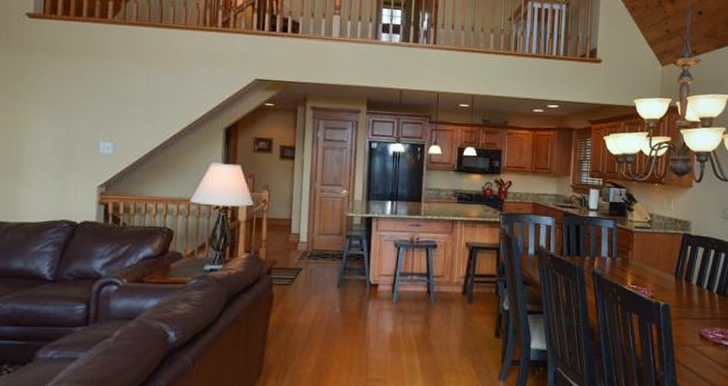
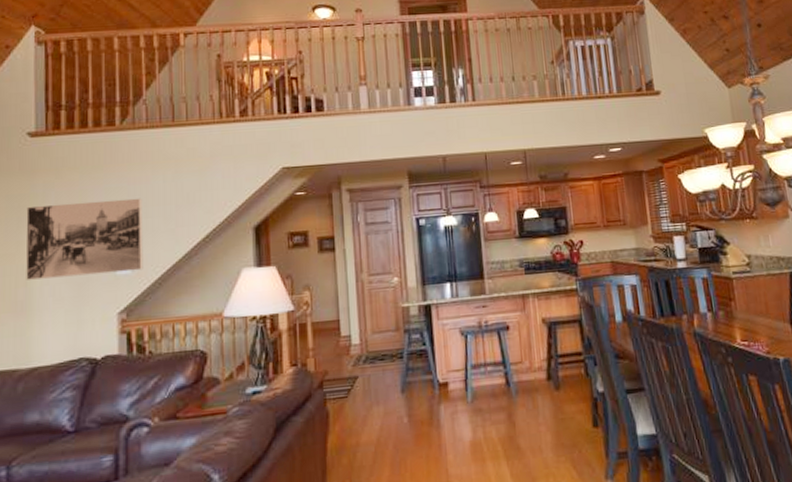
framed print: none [18,80,127,152] -> present [26,198,144,280]

